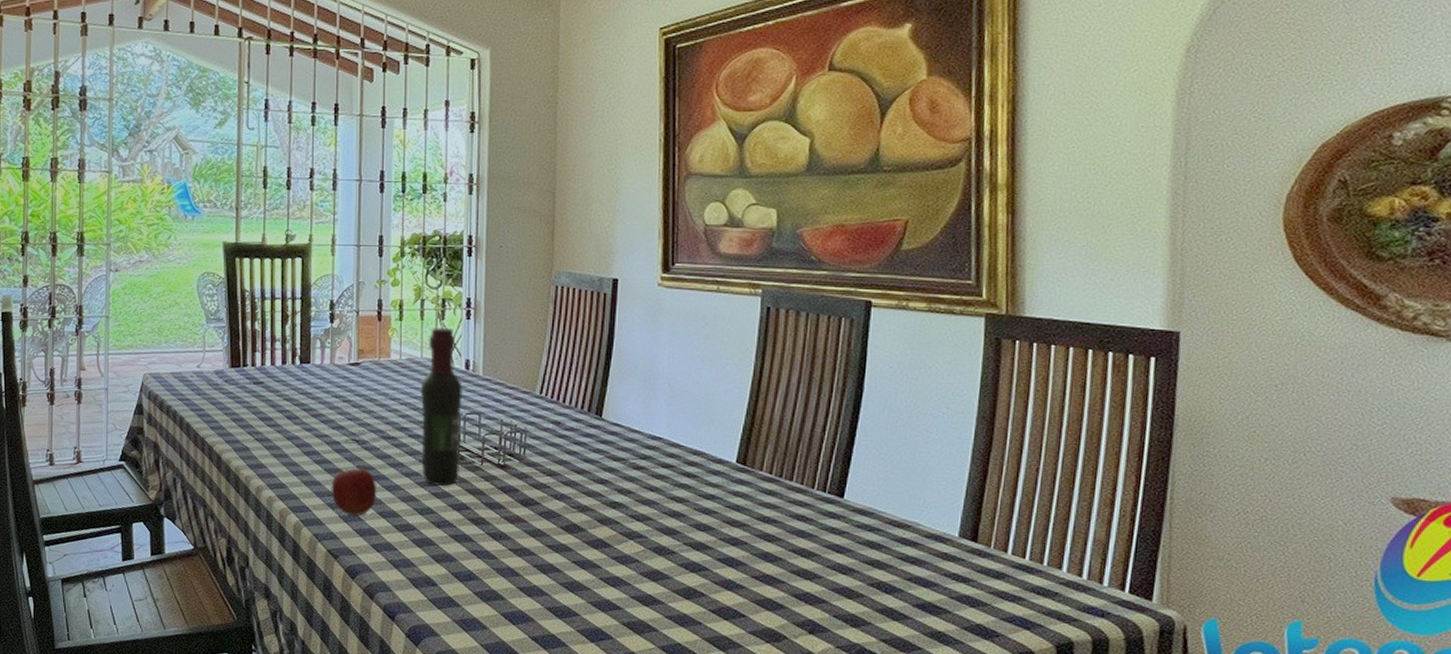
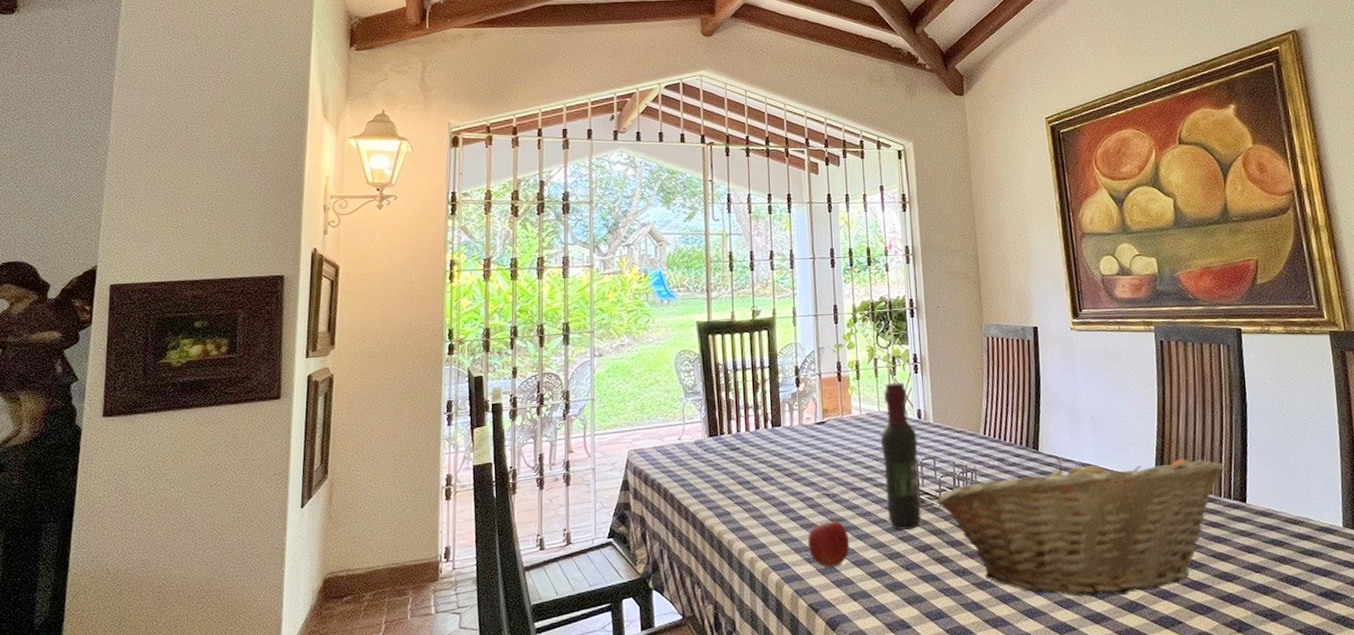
fruit basket: none [479,425,823,581] -> present [937,456,1224,597]

